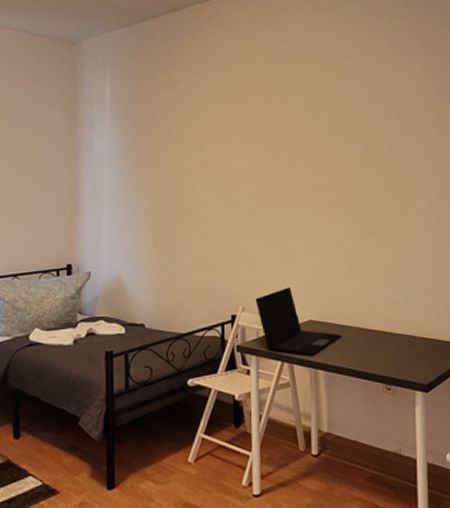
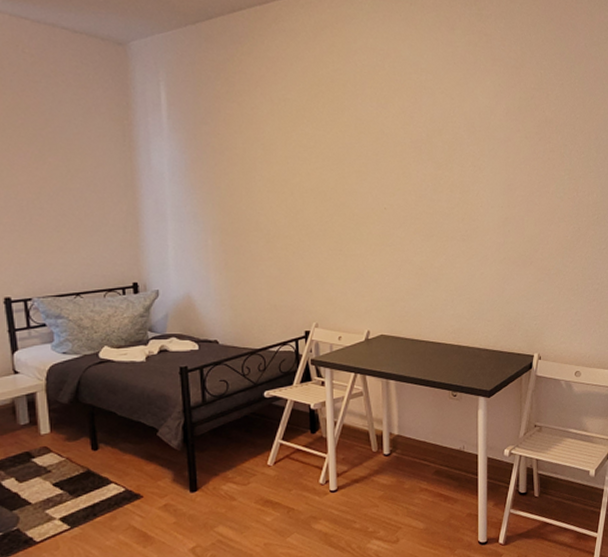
laptop: present [255,287,342,356] -> none [328,304,412,368]

